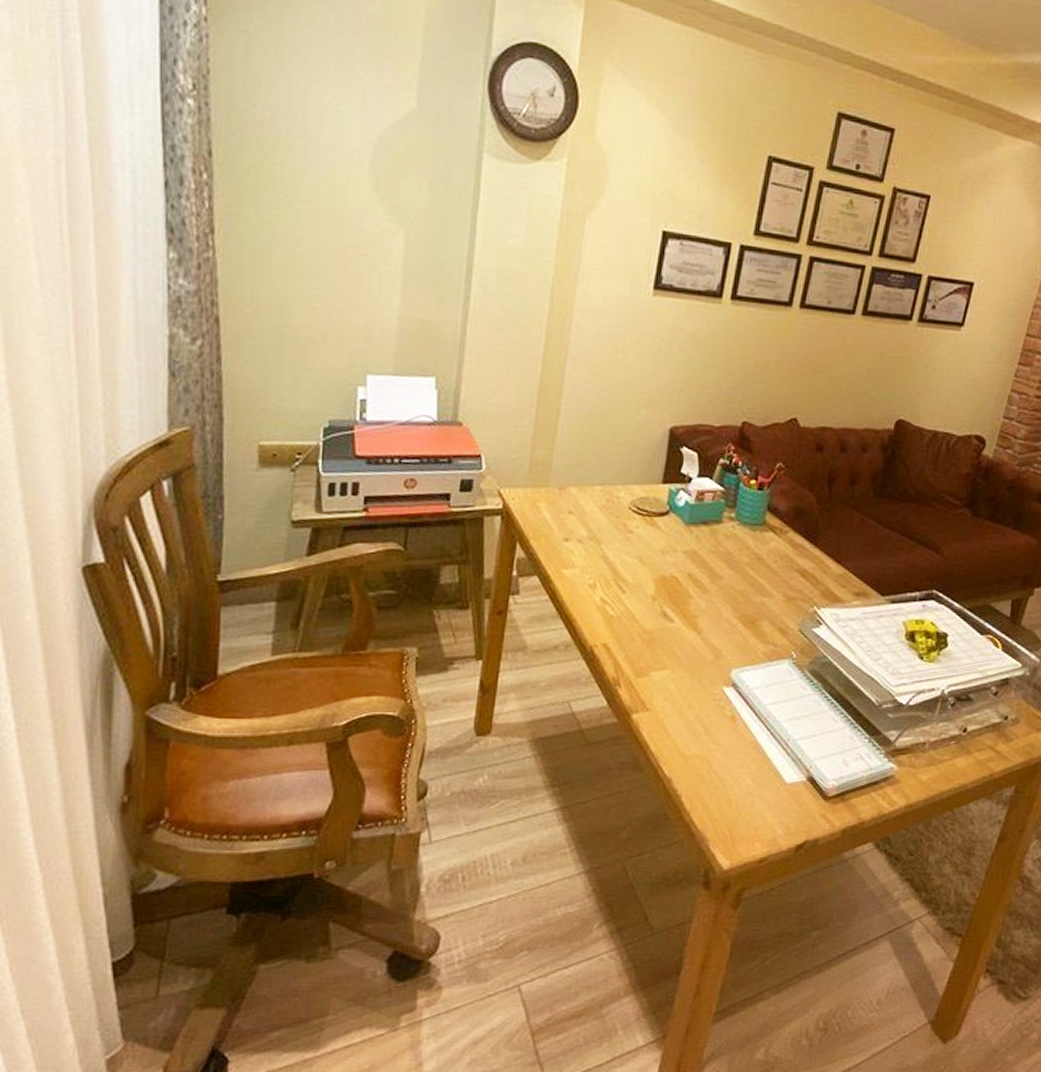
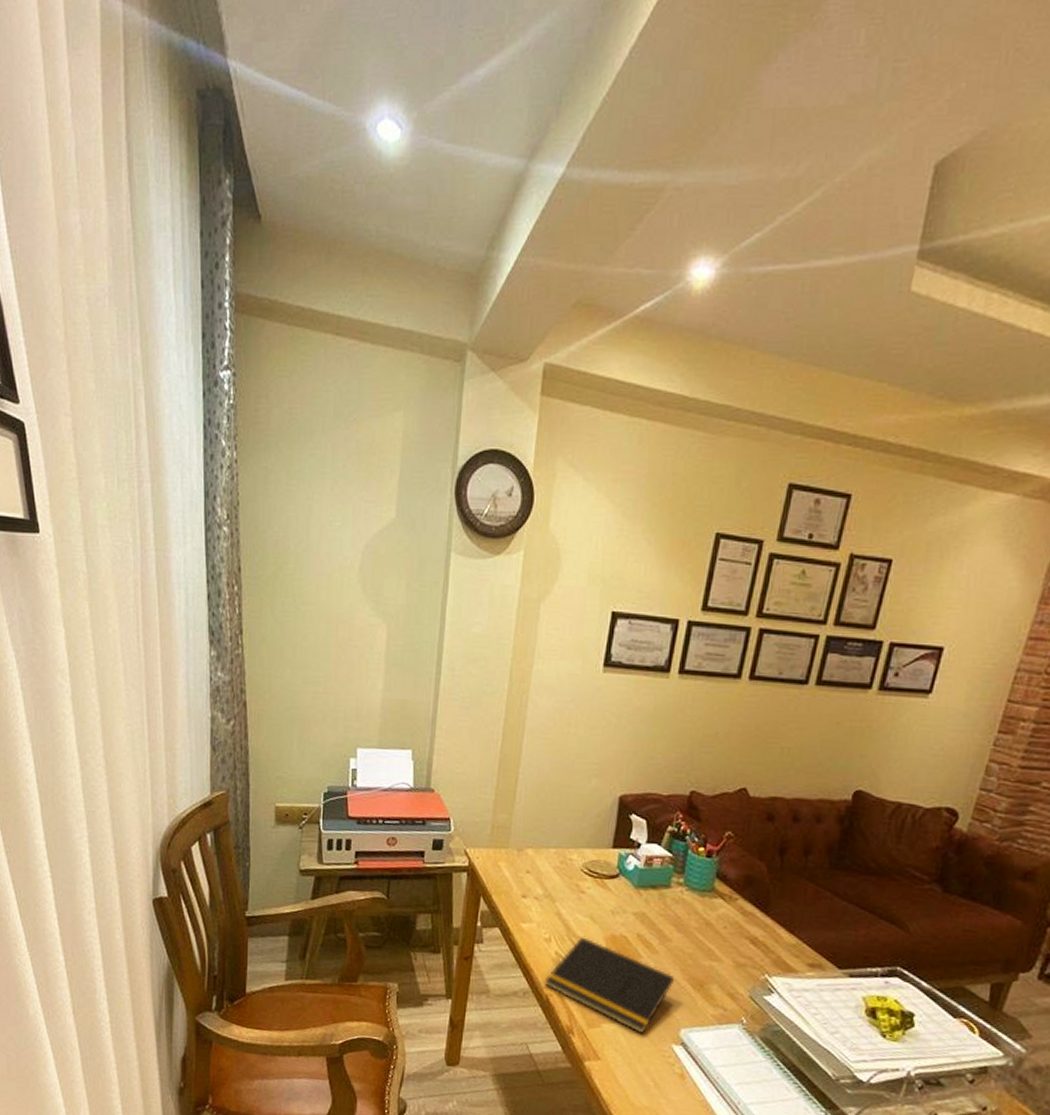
notepad: none [588,580,725,679] -> present [544,937,674,1034]

